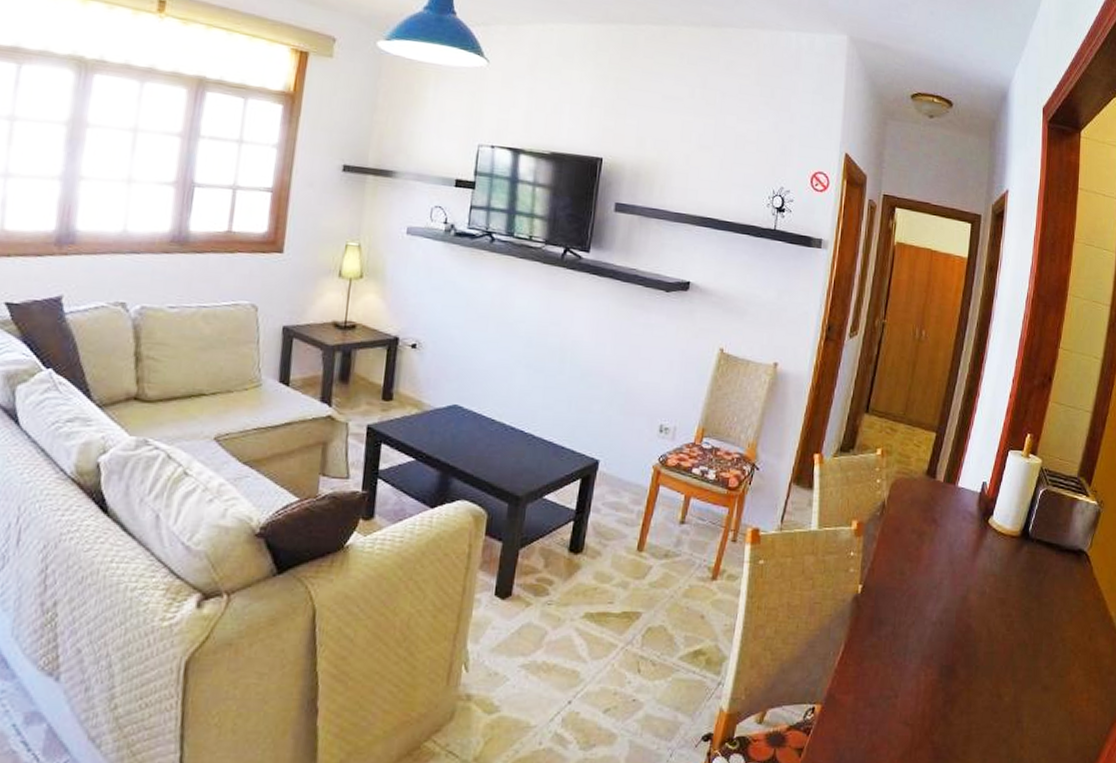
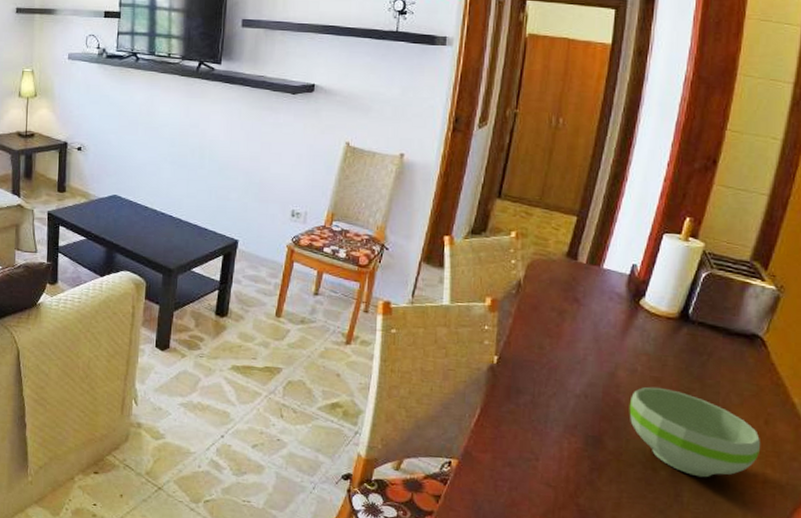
bowl: none [978,608,1086,700] -> present [629,386,761,478]

